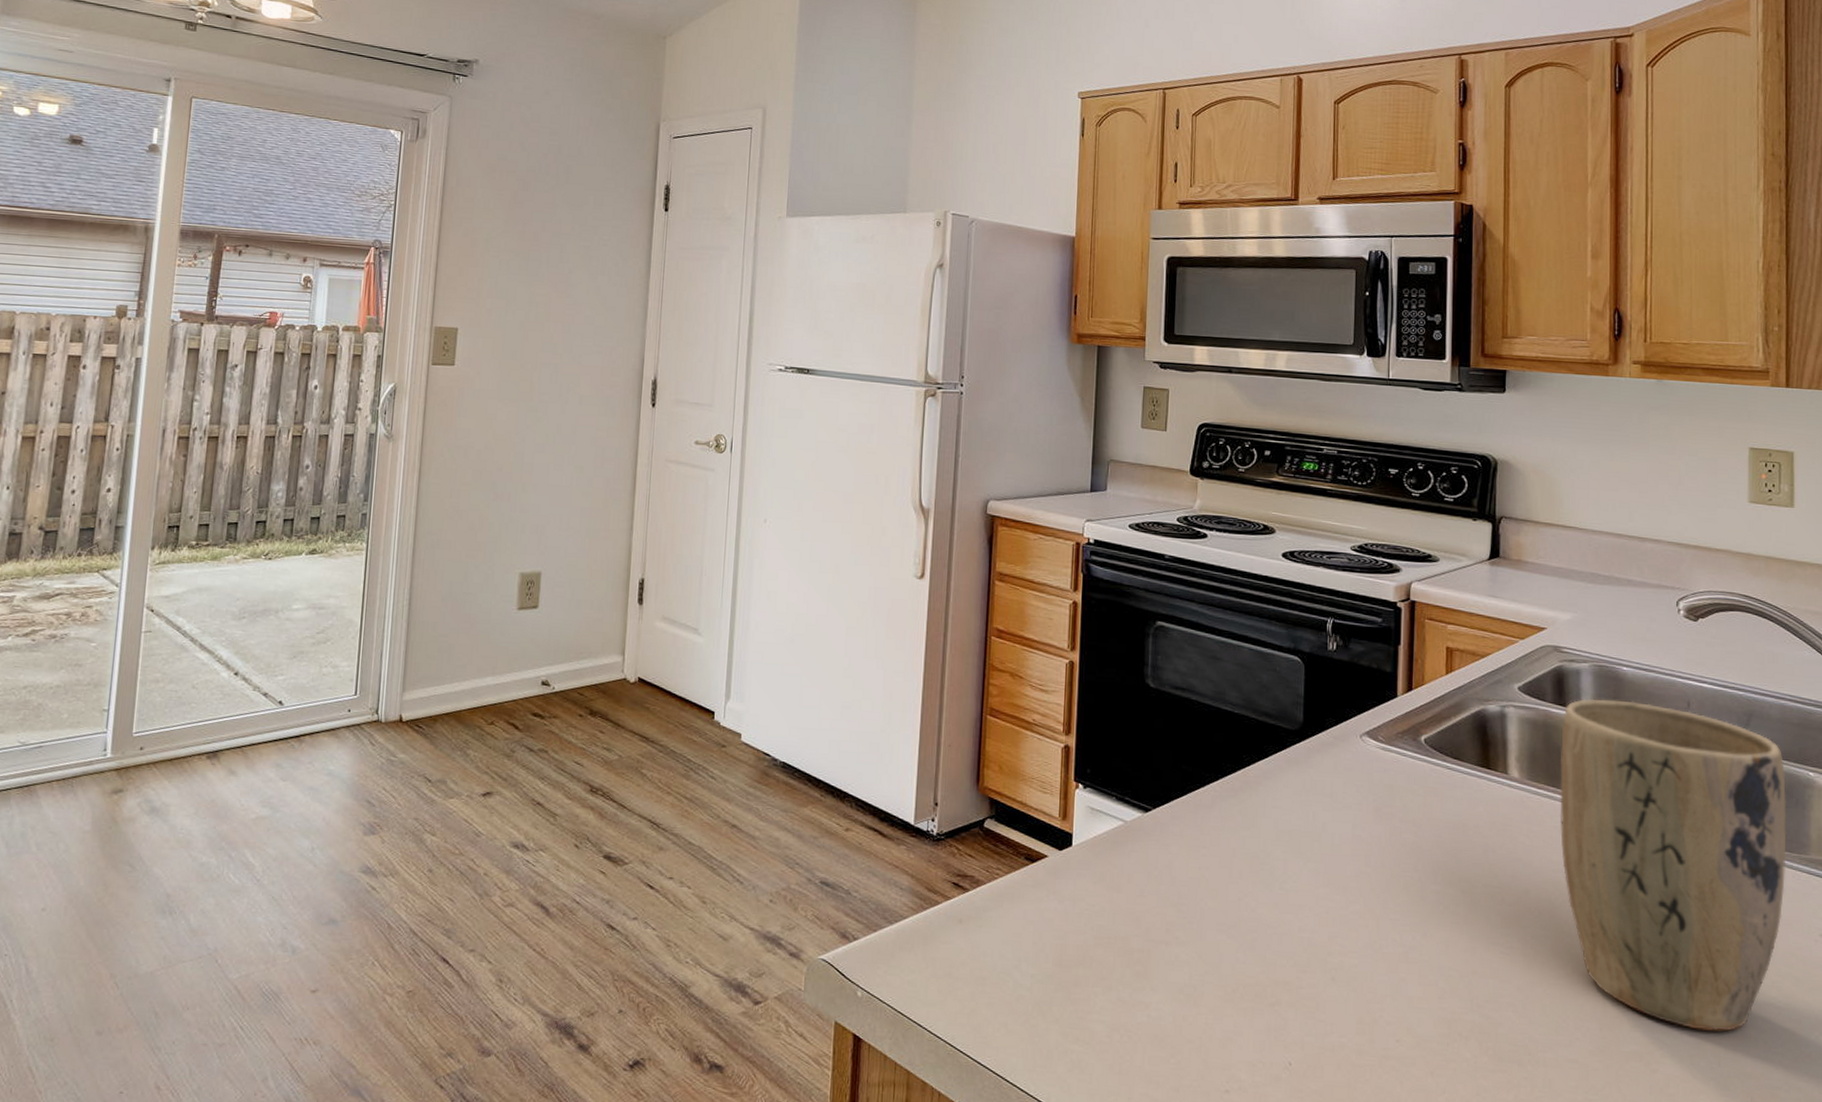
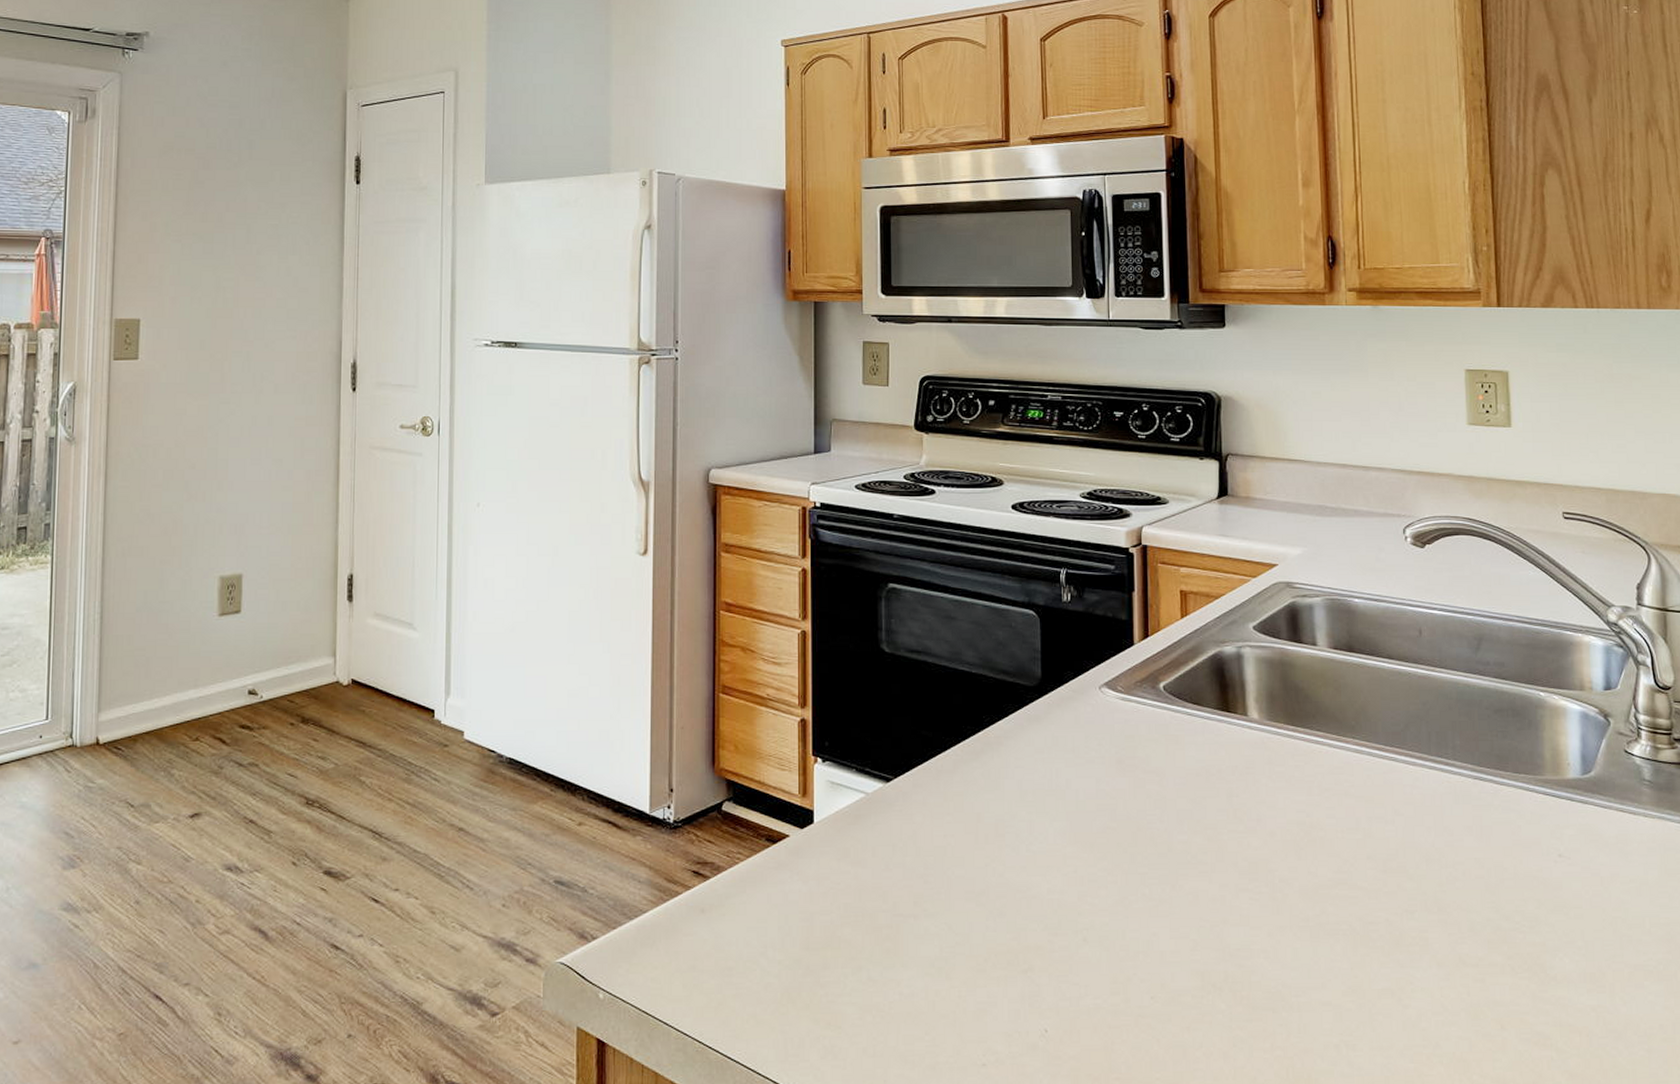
plant pot: present [1559,698,1787,1032] -> none [1297,633,1523,961]

